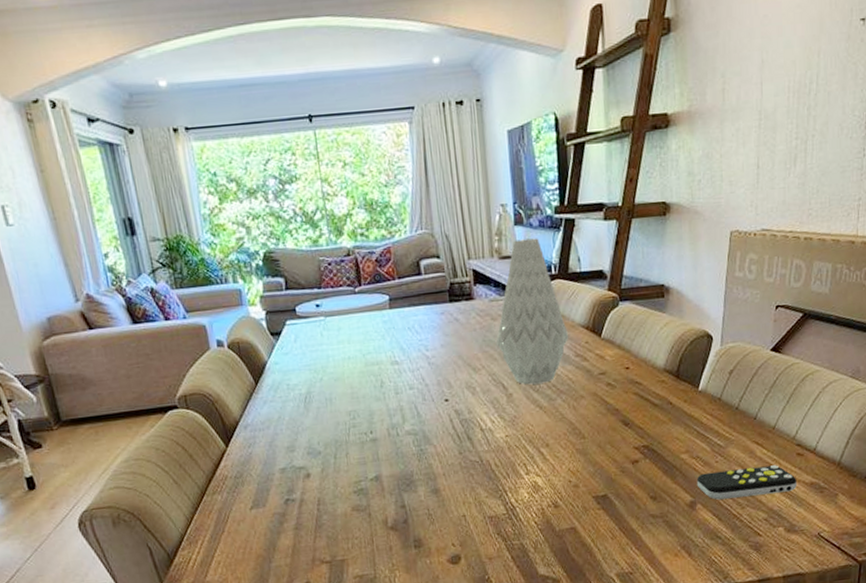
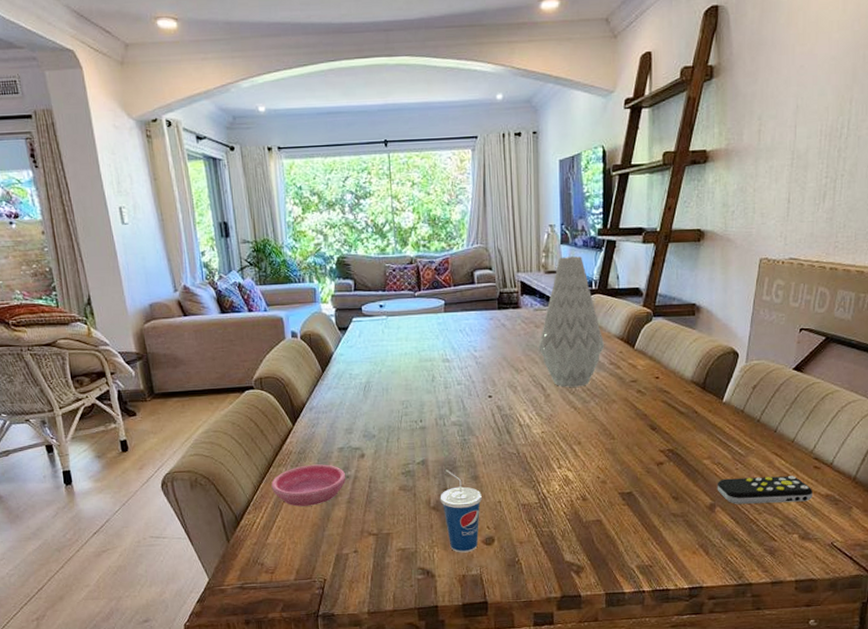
saucer: none [206,488,292,538] -> present [271,464,346,507]
cup: none [398,484,444,575] -> present [440,469,482,553]

